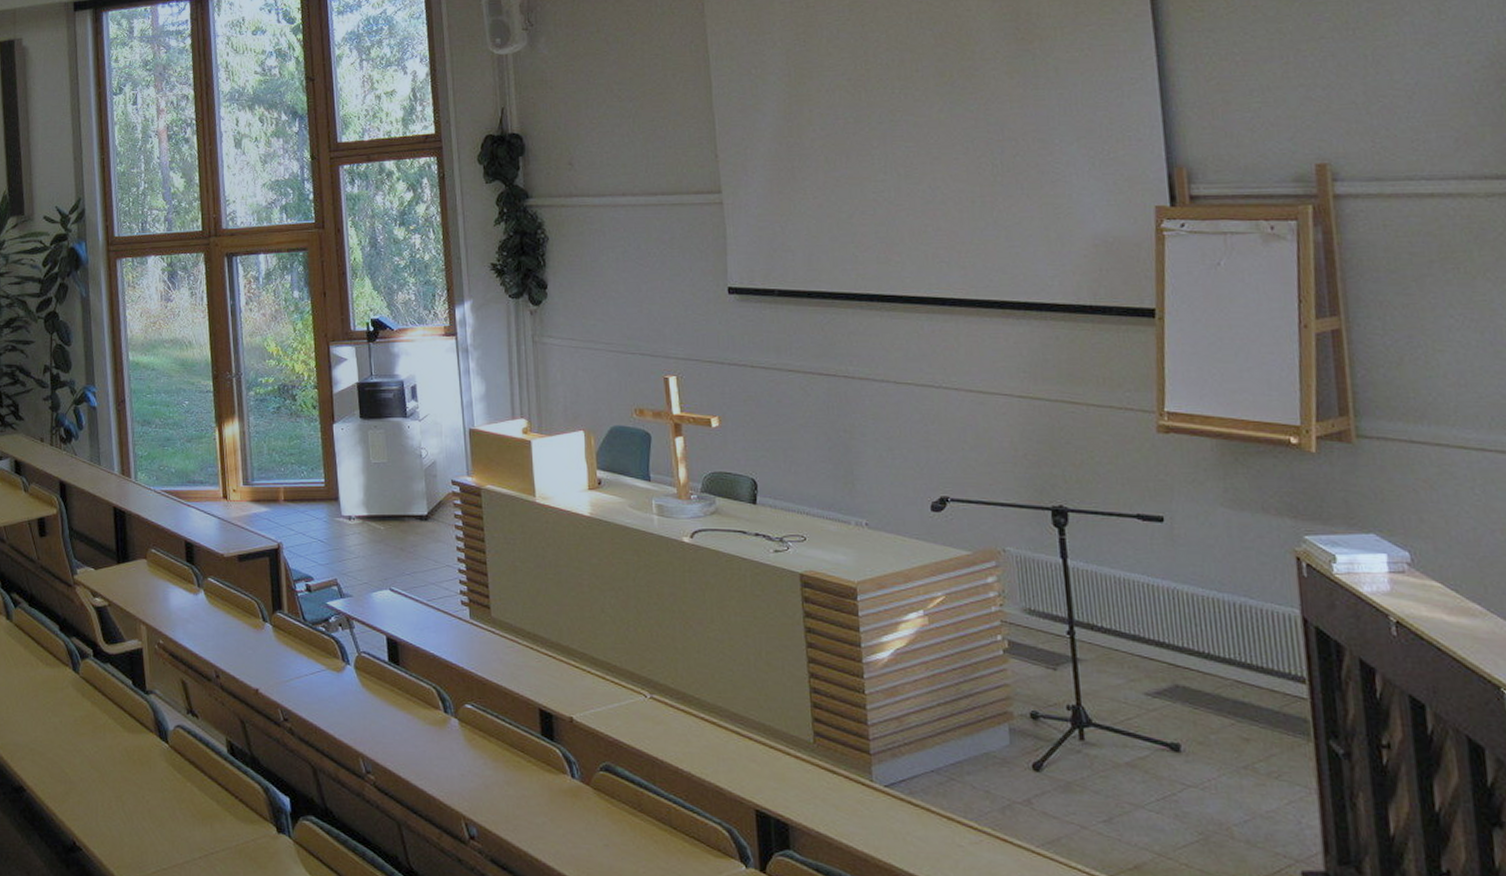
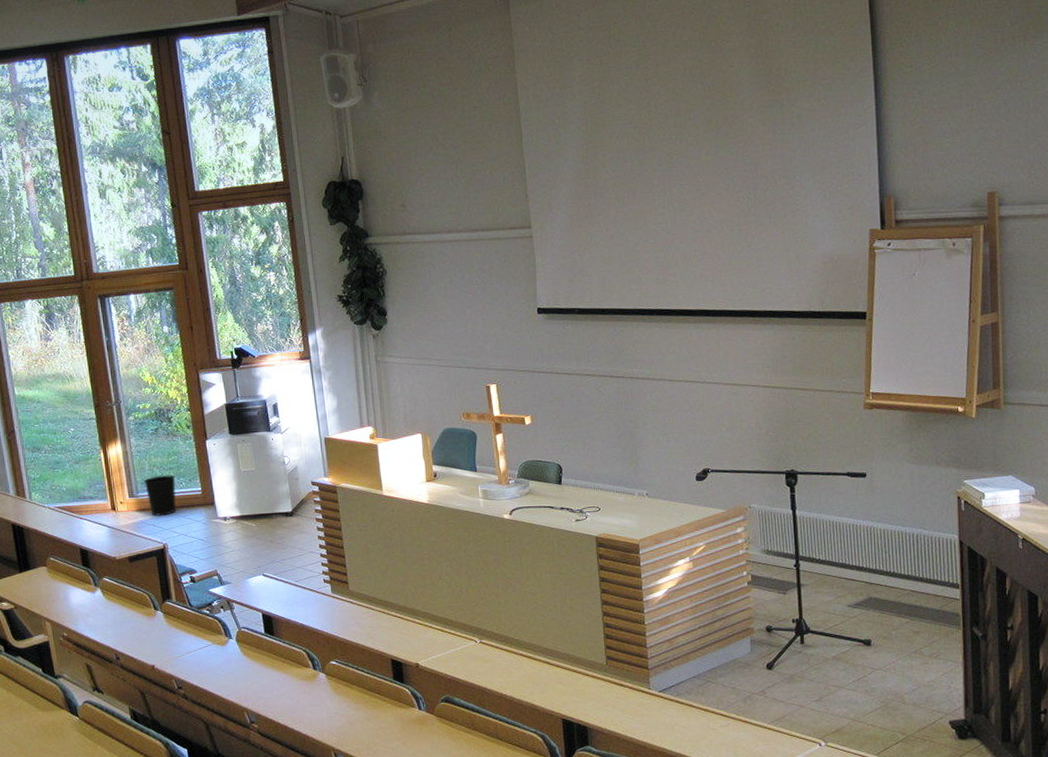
wastebasket: none [261,462,296,509] -> present [144,475,176,516]

